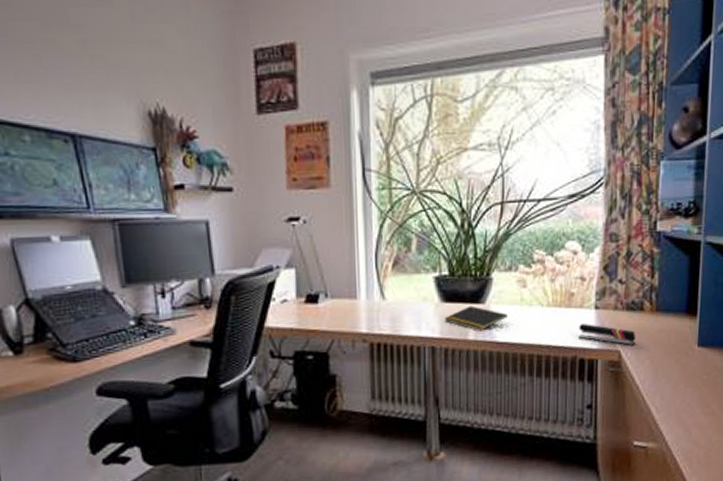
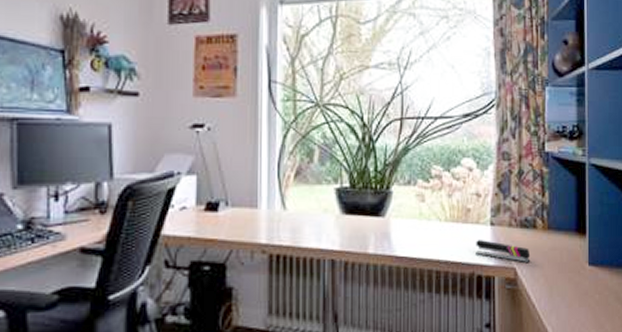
notepad: present [444,305,507,331] -> none [344,218,407,245]

